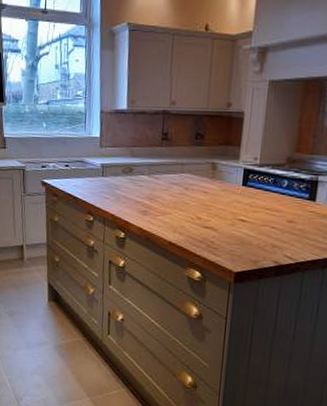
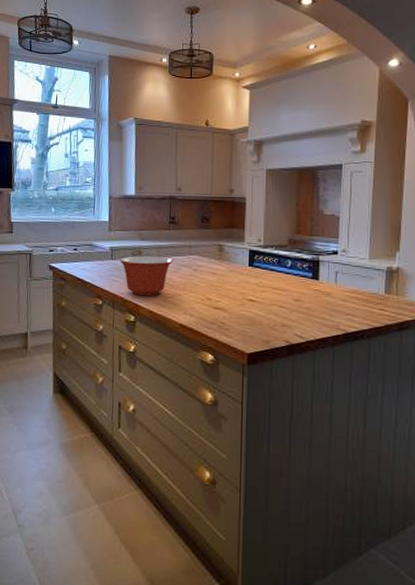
mixing bowl: none [111,173,164,214] -> present [120,256,173,296]

